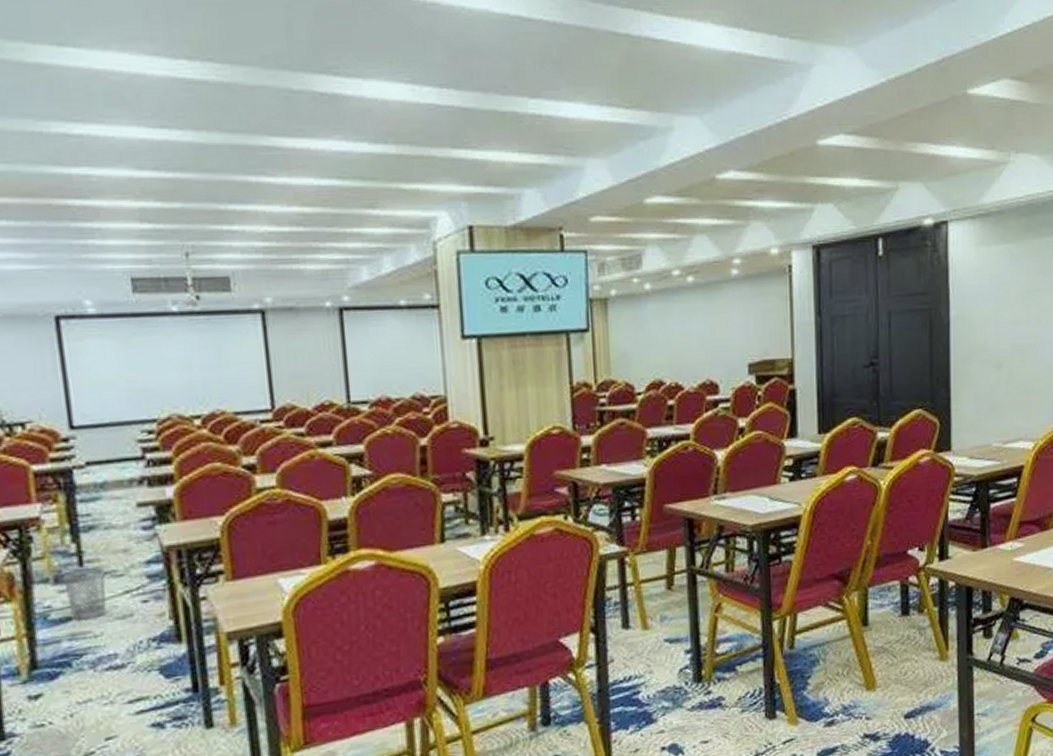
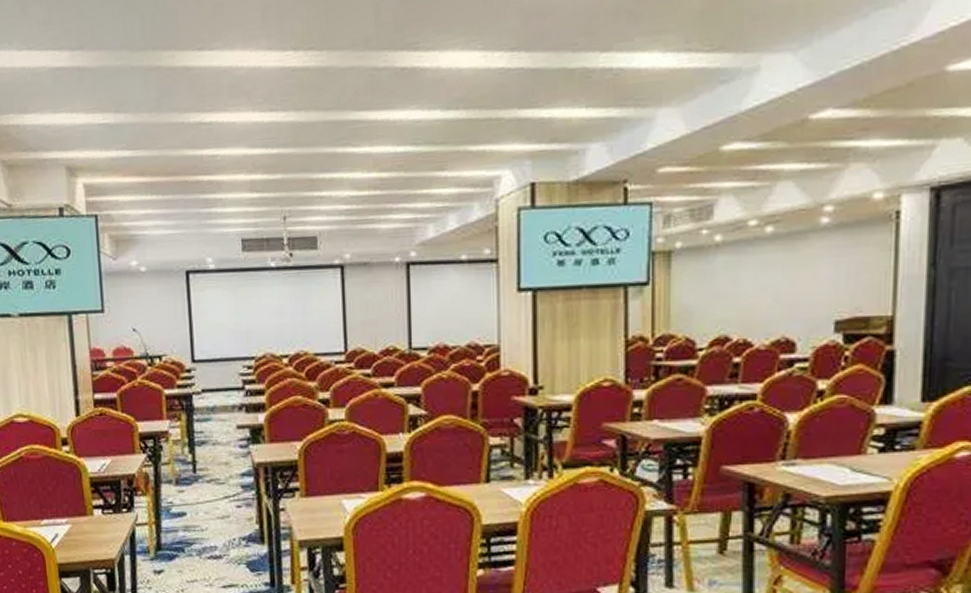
wastebasket: present [63,567,107,621] -> none [182,475,211,516]

